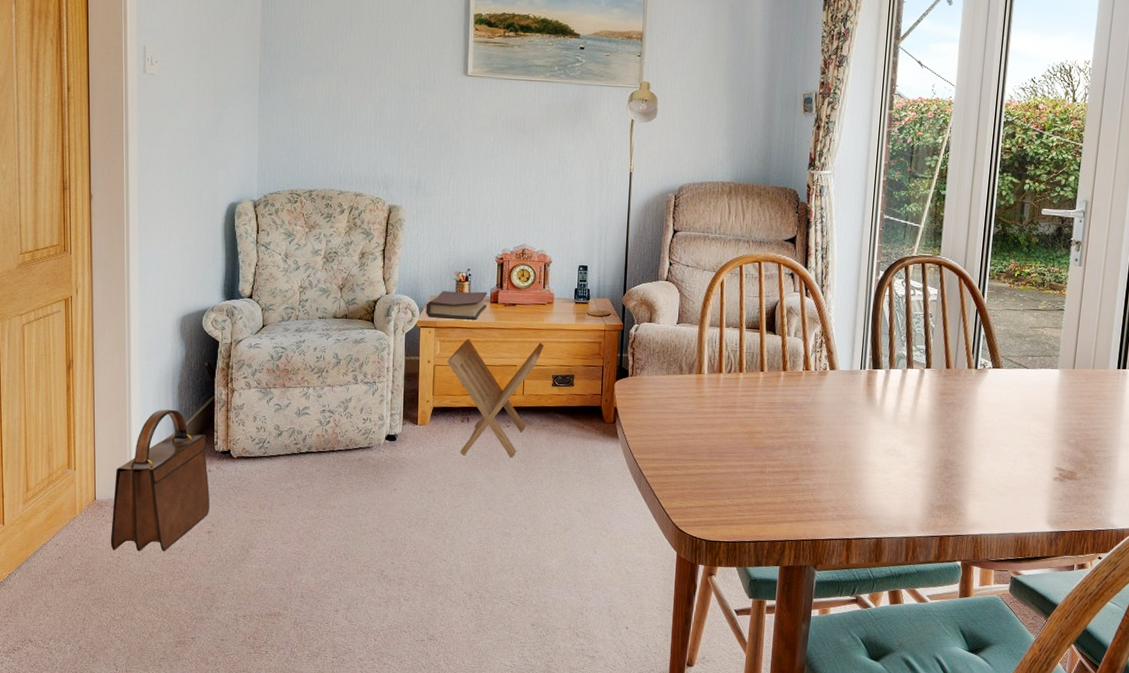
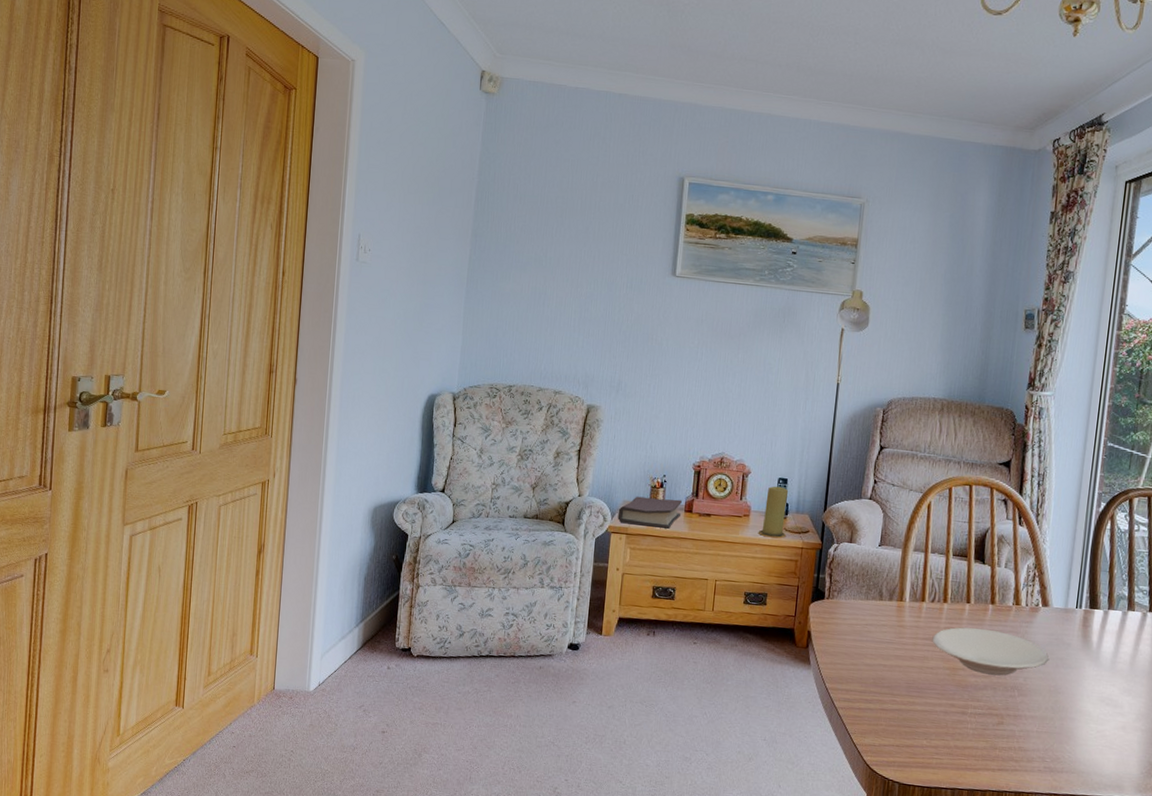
handbag: present [110,409,210,551] -> none [285,600,388,748]
magazine rack: present [447,339,544,458] -> none [636,548,738,677]
candle: none [562,273,589,323] -> present [758,486,788,539]
saucer: none [730,393,838,436] -> present [932,627,1050,676]

